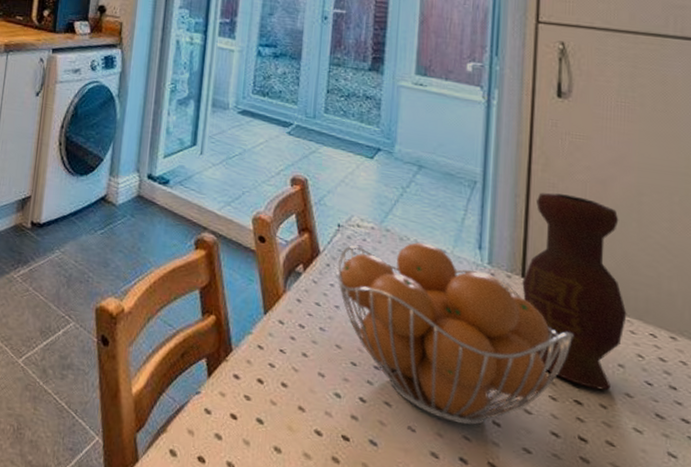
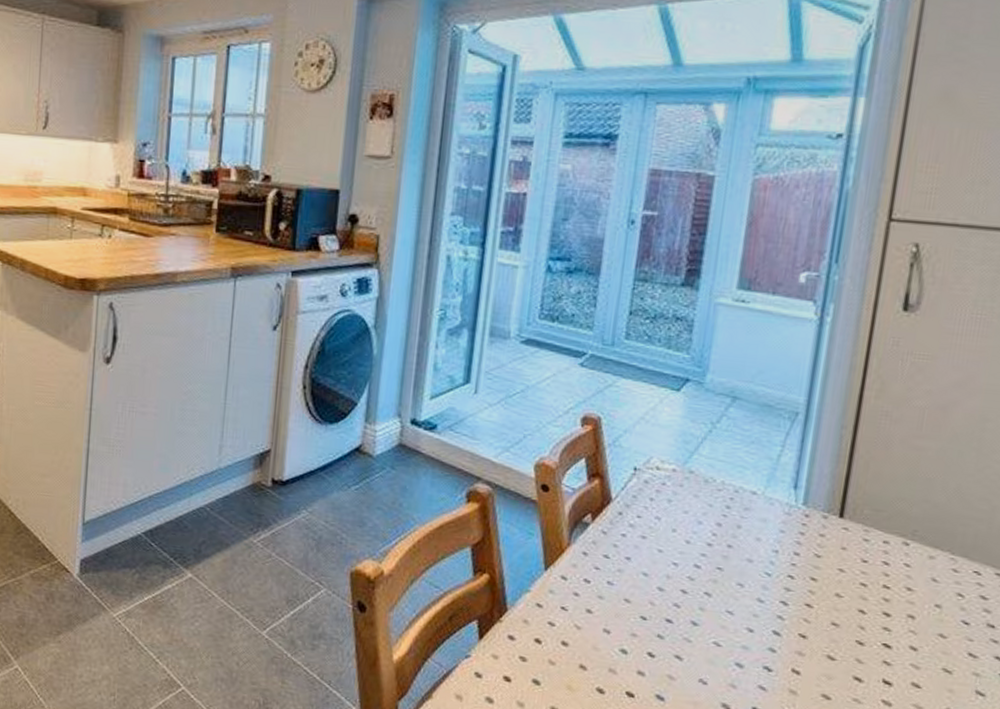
fruit basket: present [336,242,573,426] -> none [629,483,890,676]
vase: present [522,192,627,391] -> none [838,422,957,632]

